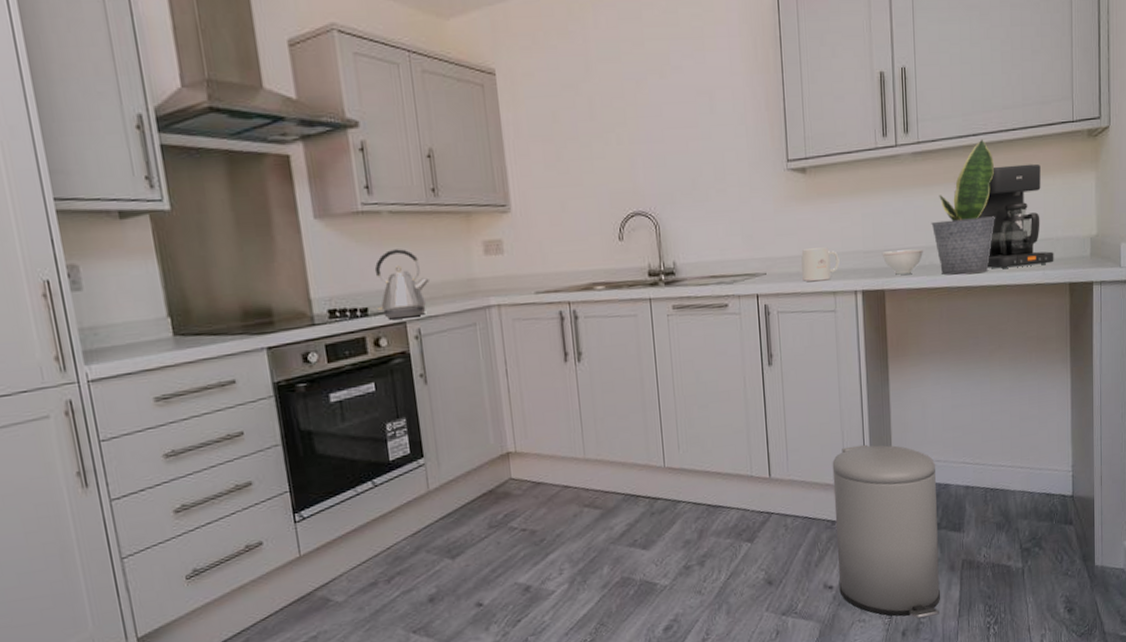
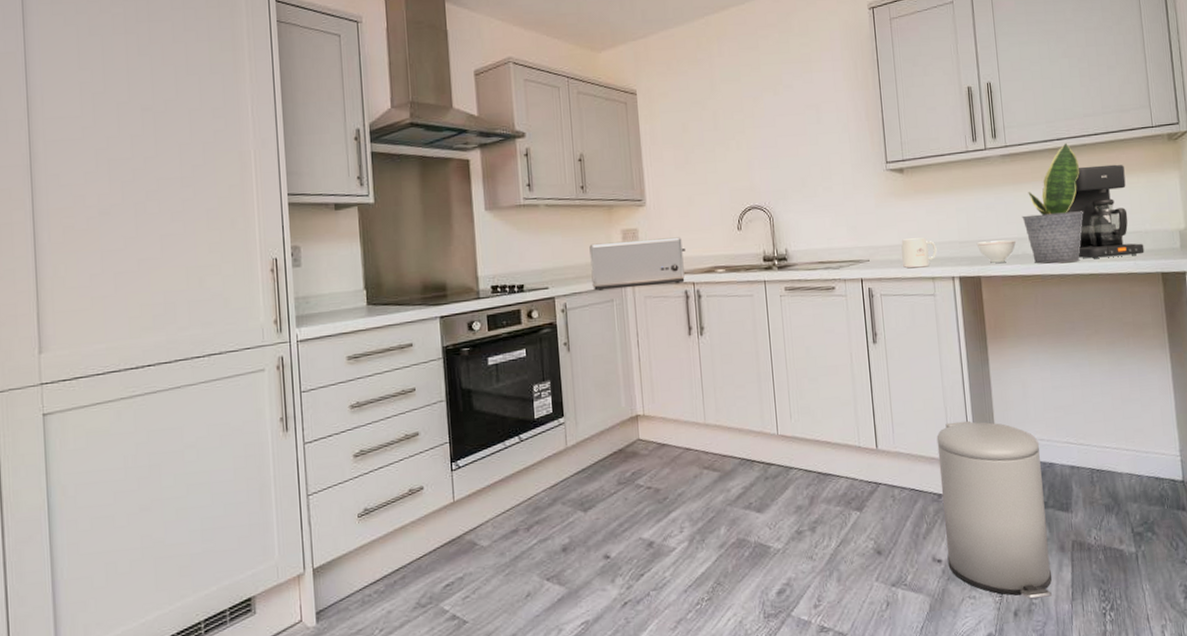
kettle: present [374,249,429,320] -> none [531,236,576,295]
toaster: none [445,249,559,313] -> present [589,237,685,291]

